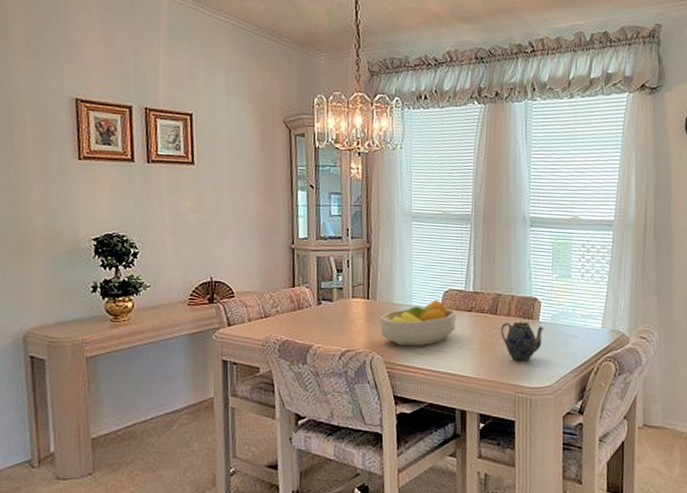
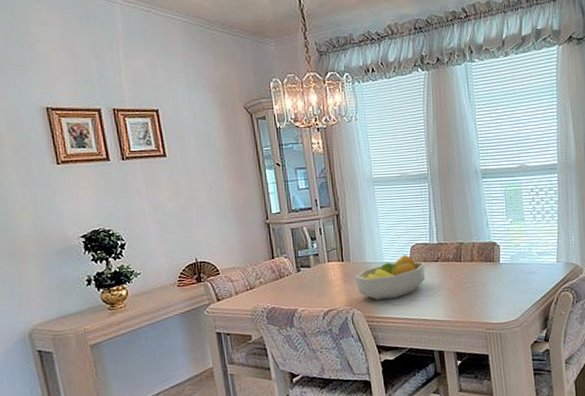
teapot: present [501,322,543,362] -> none [466,265,505,302]

